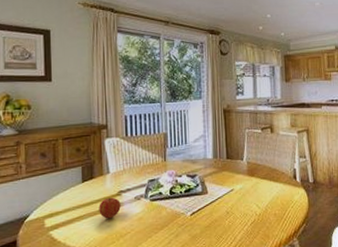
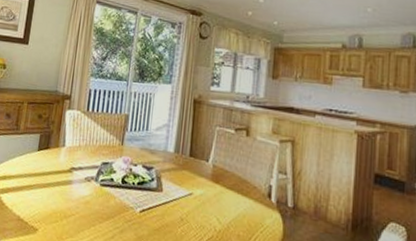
apple: present [99,197,121,219] -> none [48,172,71,195]

